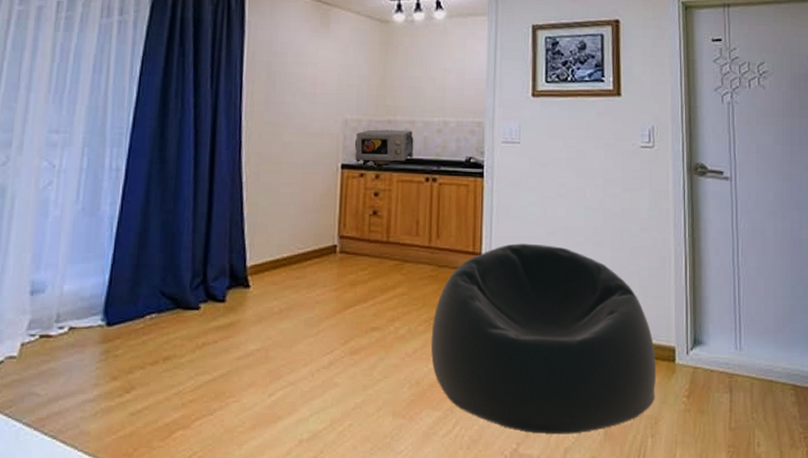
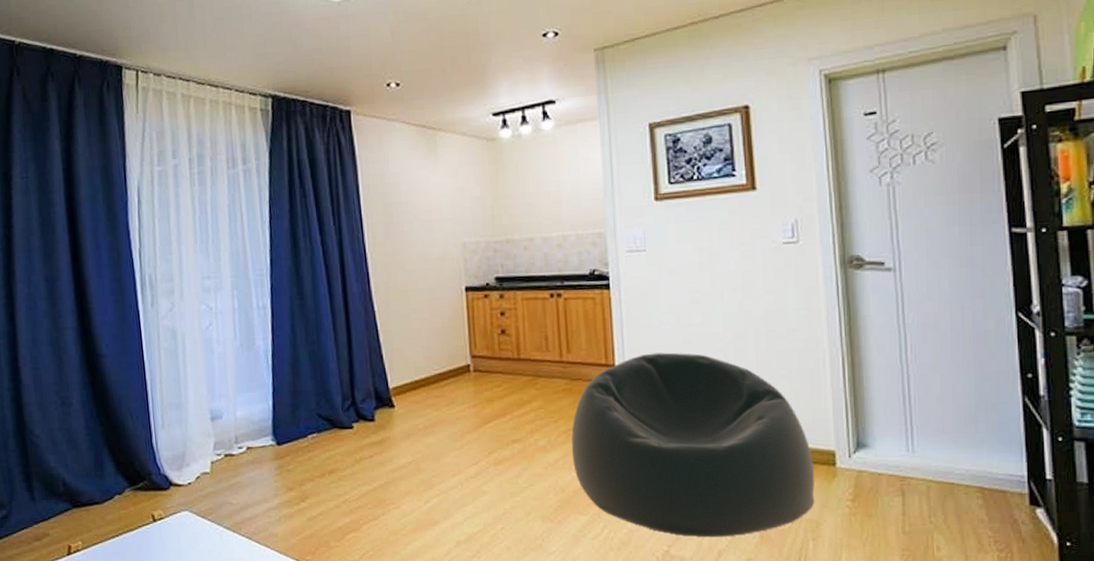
microwave: present [355,129,414,167] -> none [476,247,535,287]

